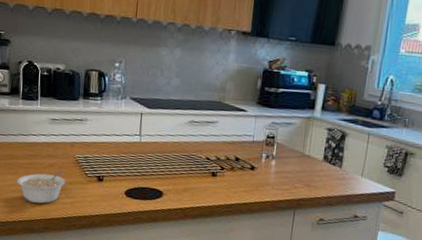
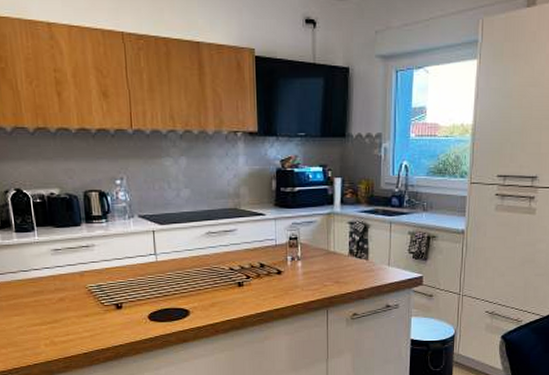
legume: present [17,170,66,204] -> none [24,303,81,342]

